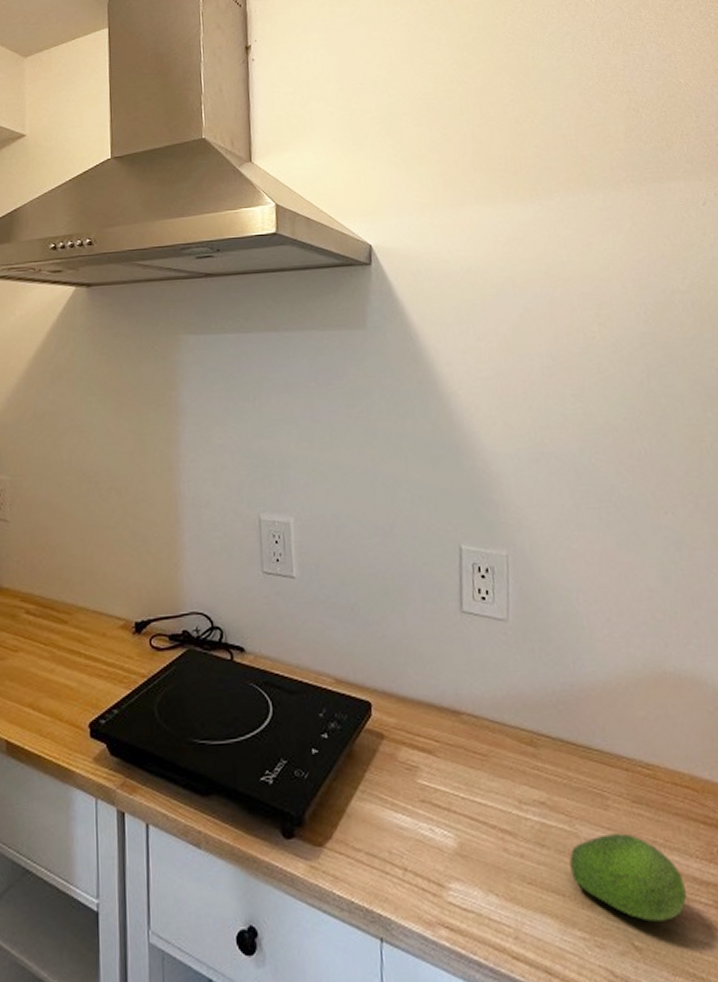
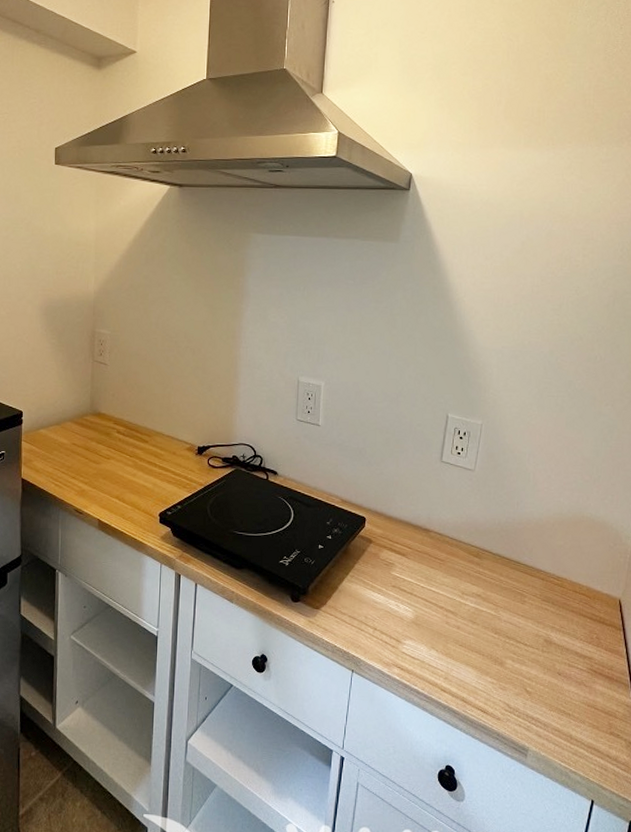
fruit: present [569,833,687,922] -> none [491,619,569,677]

